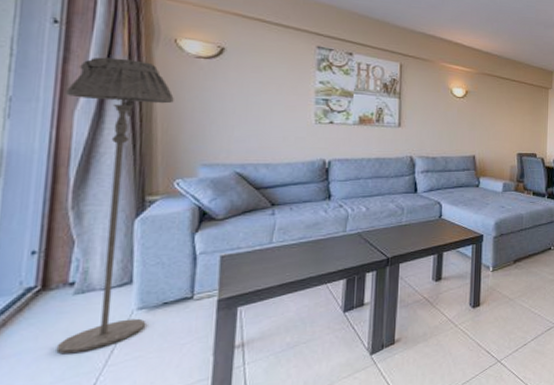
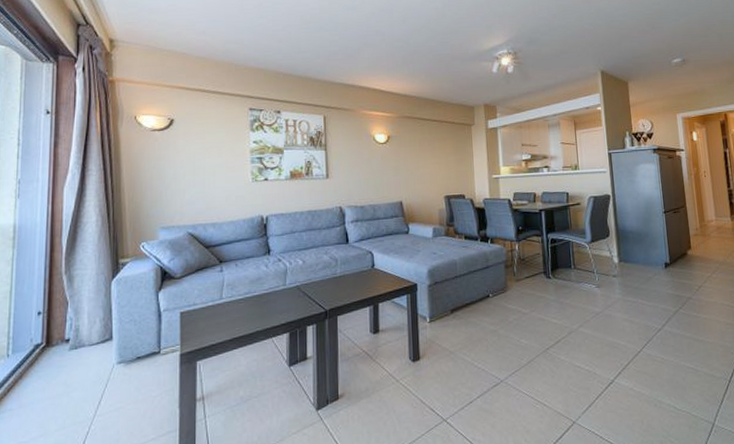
floor lamp: present [56,57,174,355] -> none [56,138,136,405]

